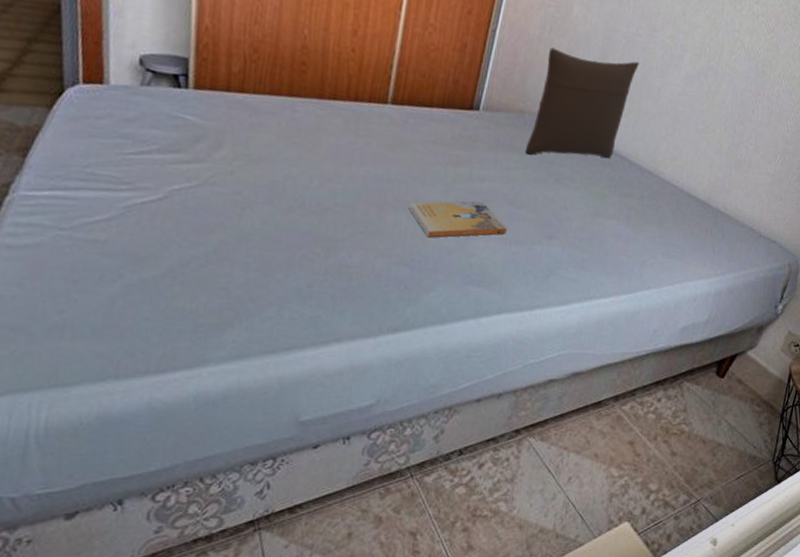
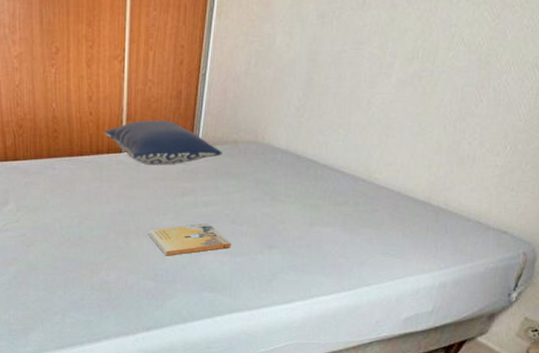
pillow: none [367,69,507,128] -> present [104,120,223,166]
pillow: present [525,47,639,158] -> none [241,78,346,178]

